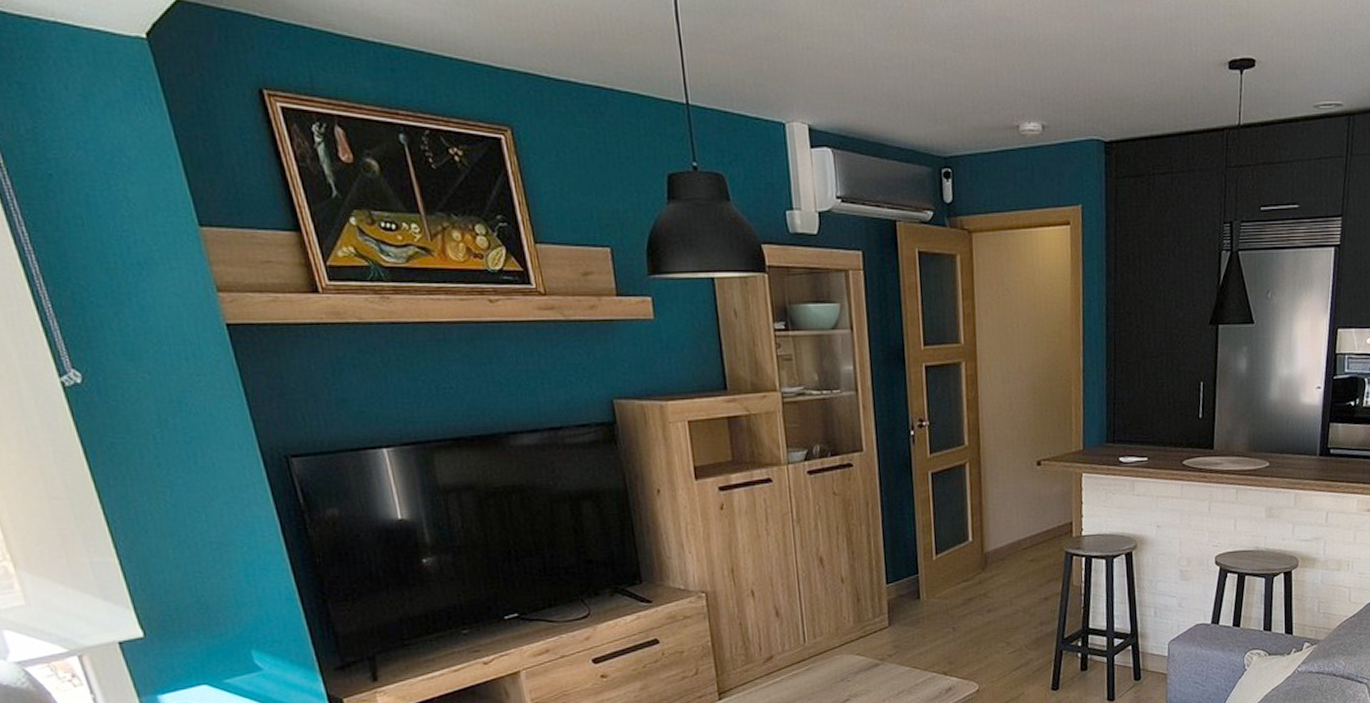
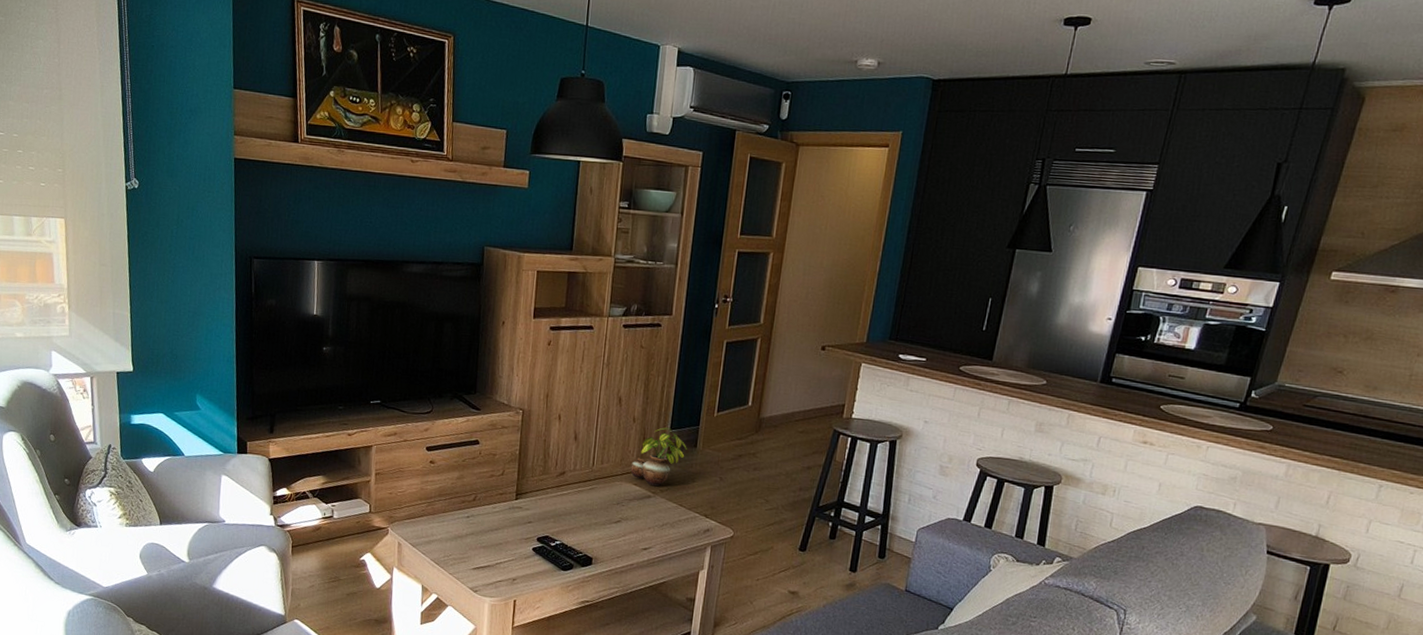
potted plant: none [849,582,910,653] -> present [630,427,687,487]

